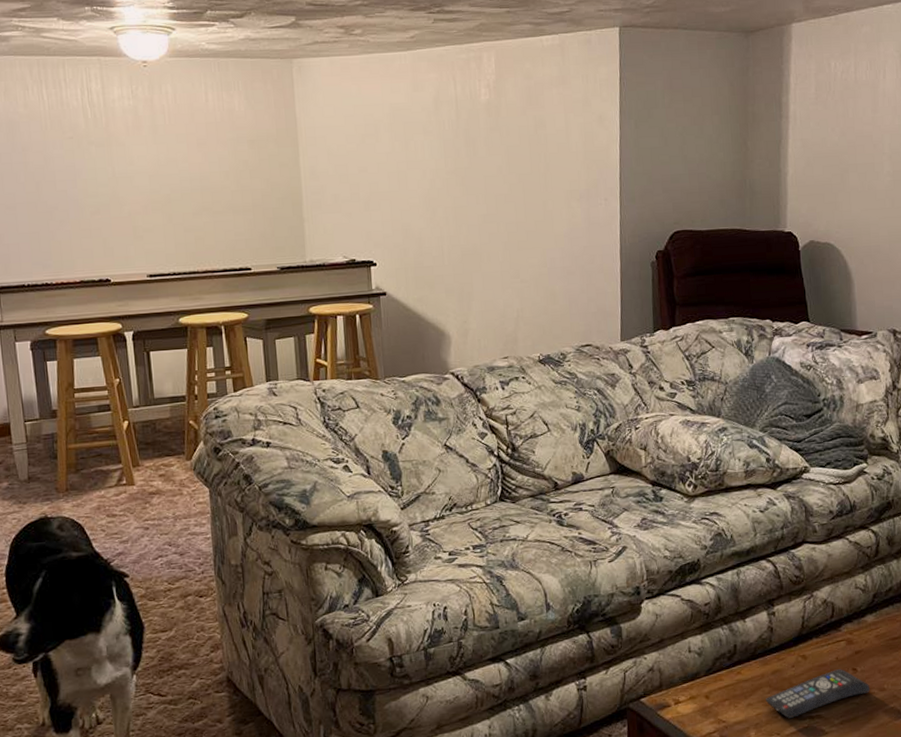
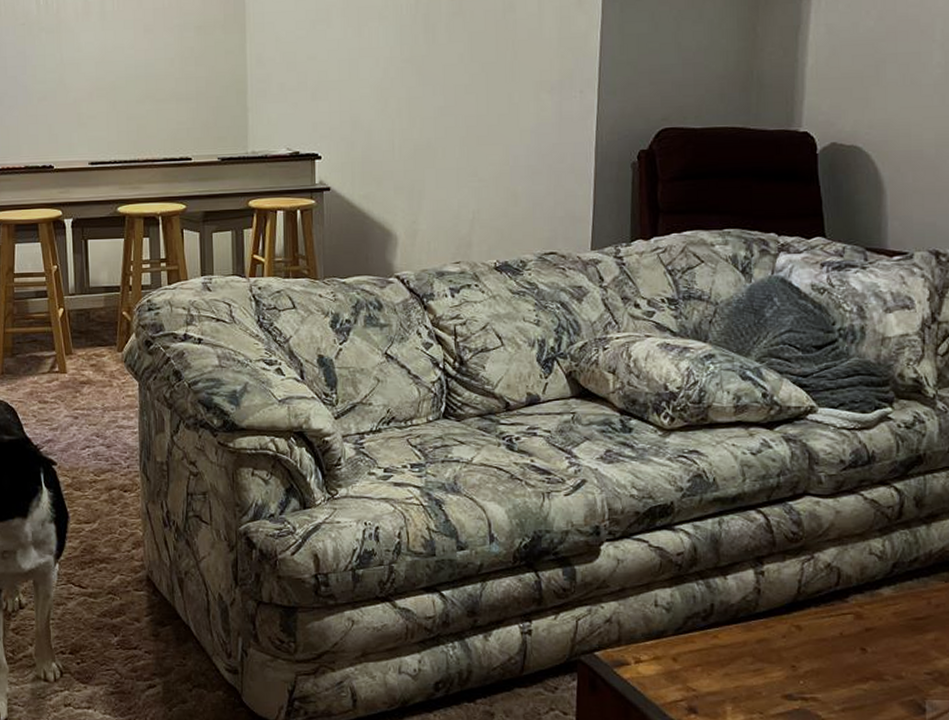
remote control: present [765,669,871,718] -> none [746,647,883,696]

